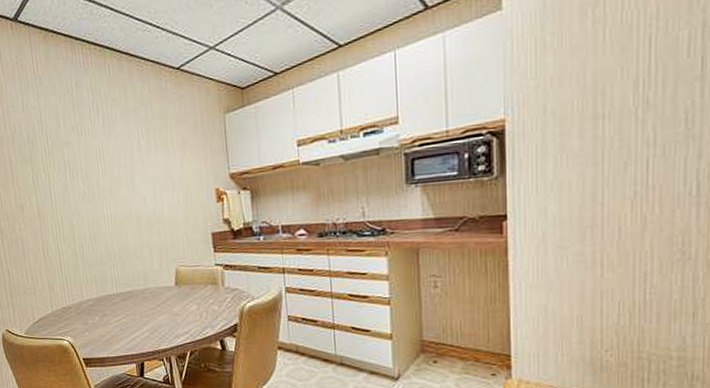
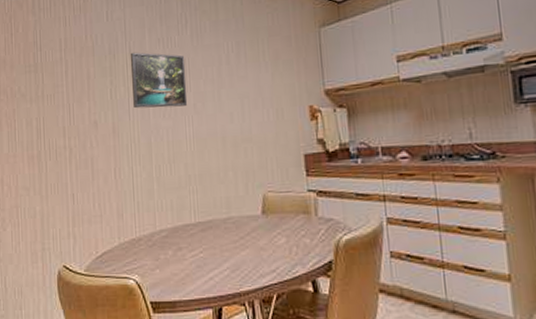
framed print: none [48,140,104,193] -> present [131,52,188,109]

